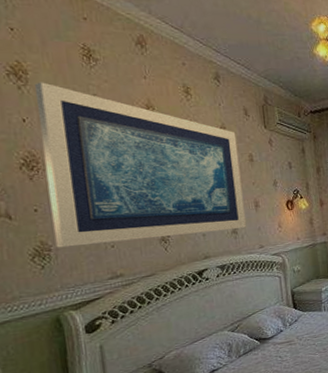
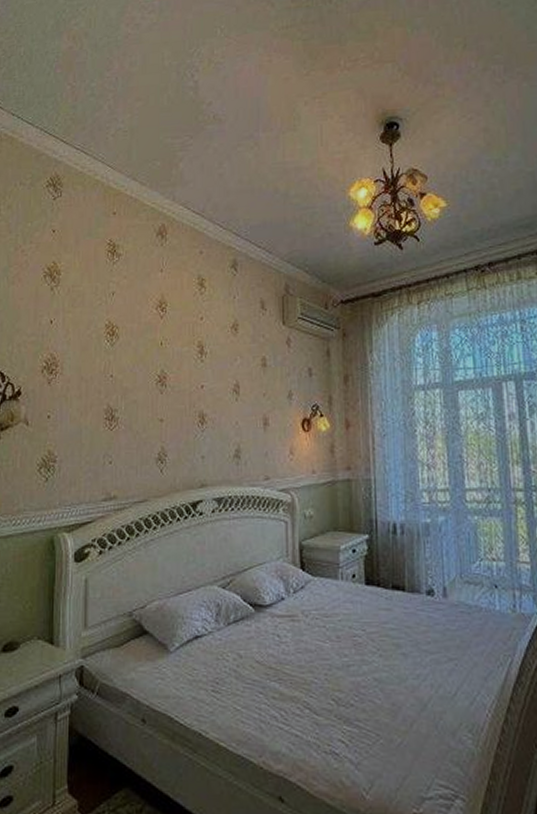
wall art: present [34,82,246,248] -> none [60,282,251,460]

